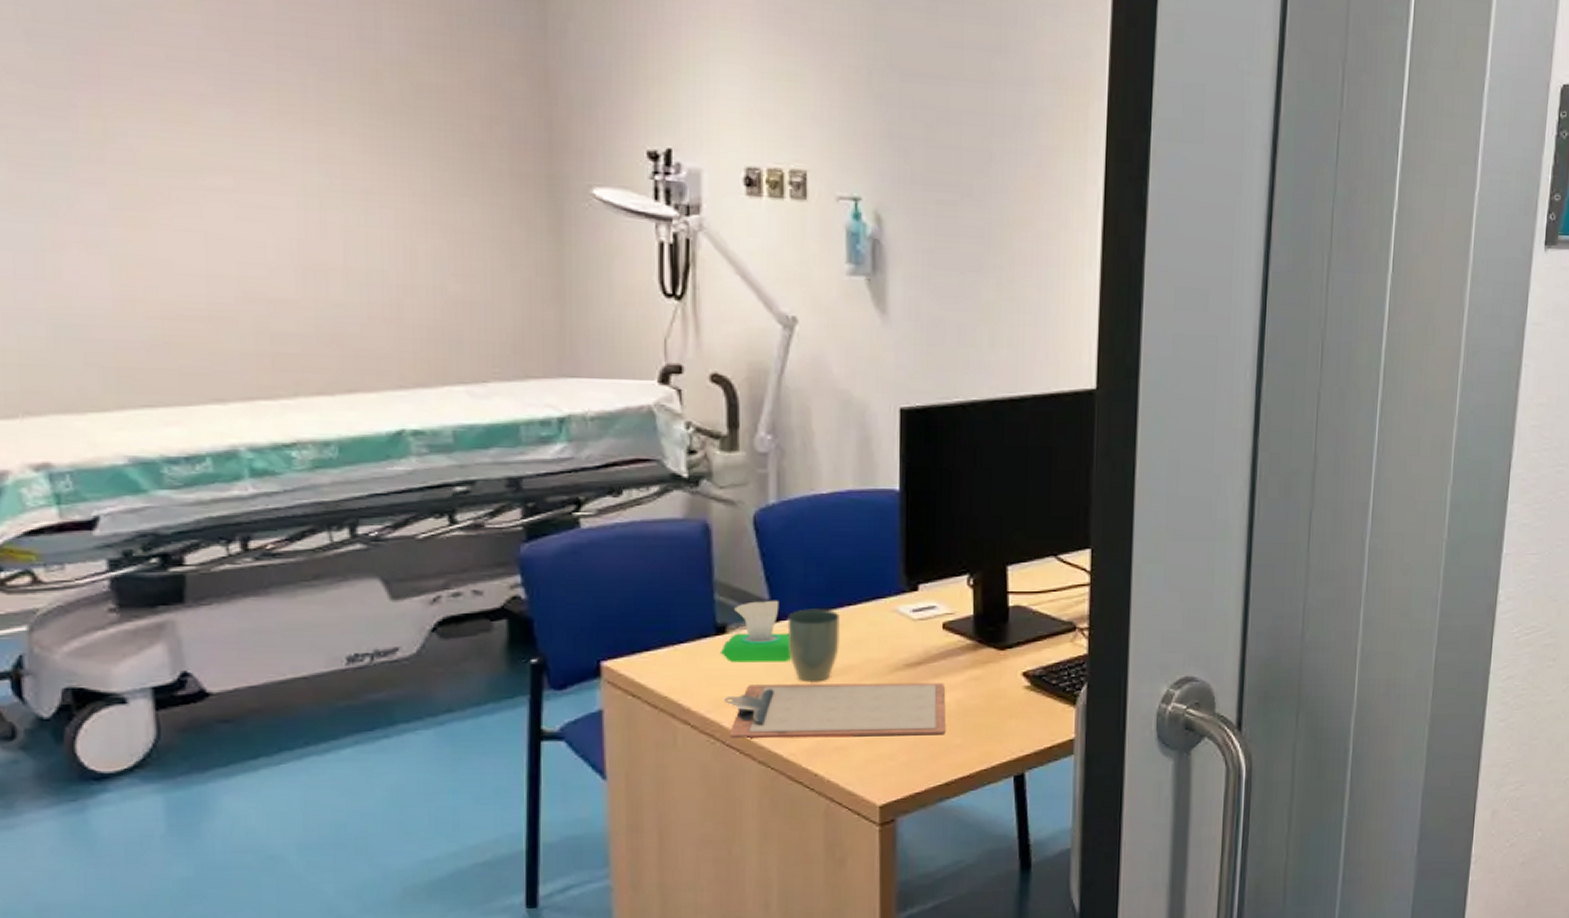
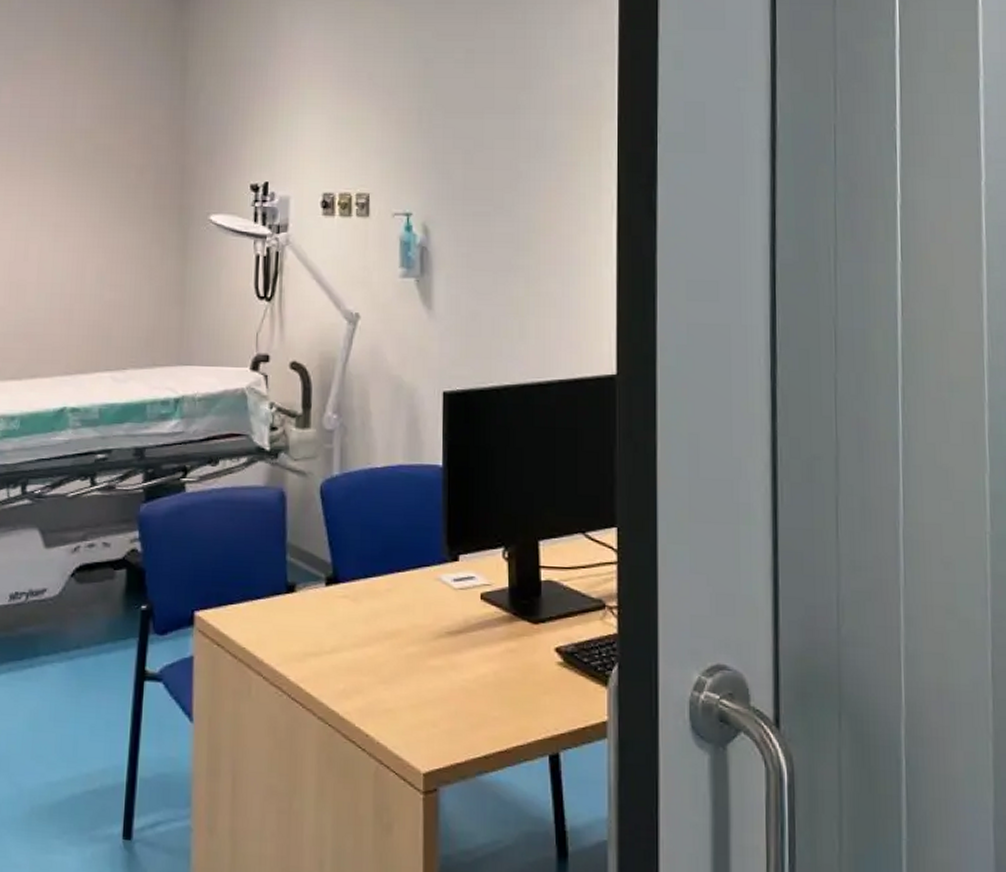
wet wipes pack: present [720,600,792,663] -> none [289,563,349,622]
clipboard: present [725,682,946,738] -> none [291,642,484,706]
mug: present [787,609,841,682] -> none [345,573,391,644]

